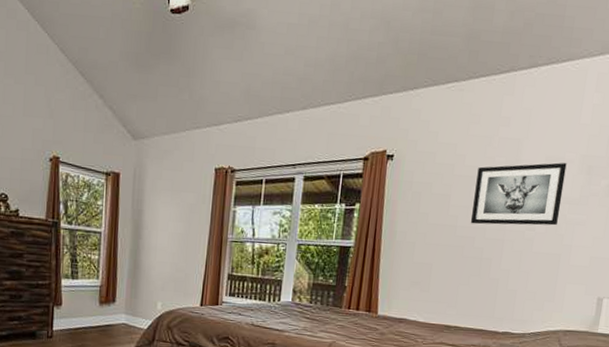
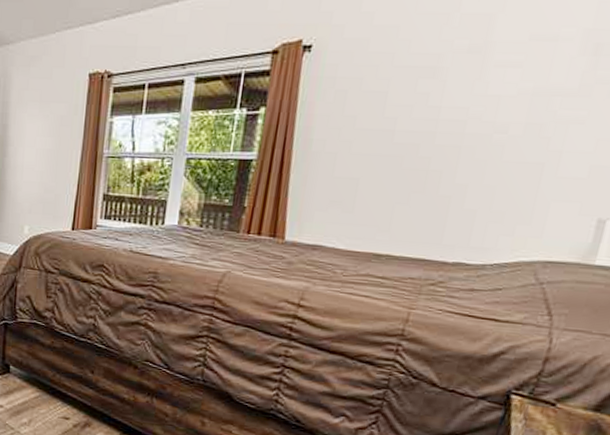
wall art: present [471,162,567,226] -> none [415,42,562,128]

